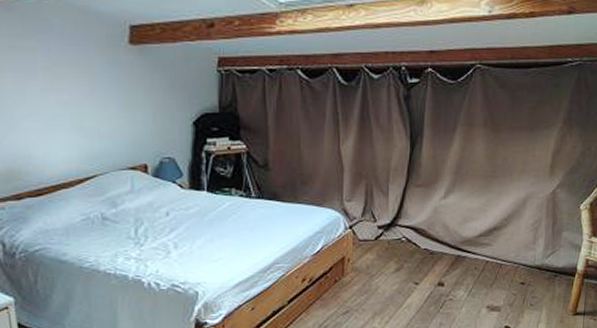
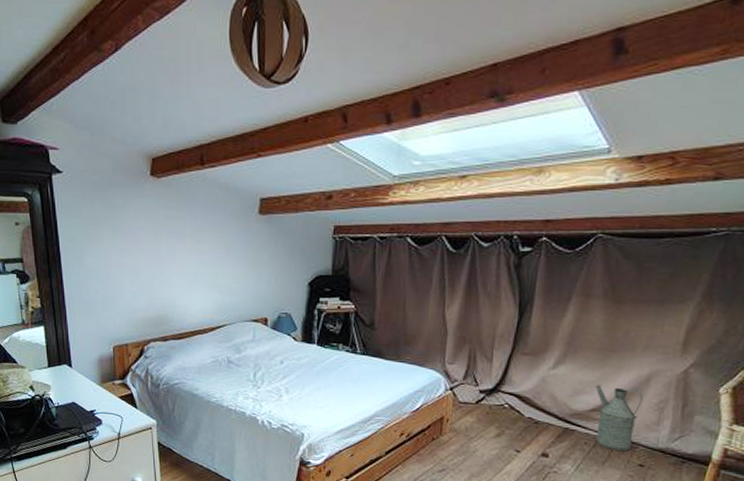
watering can: none [482,211,521,273] -> present [596,385,644,452]

